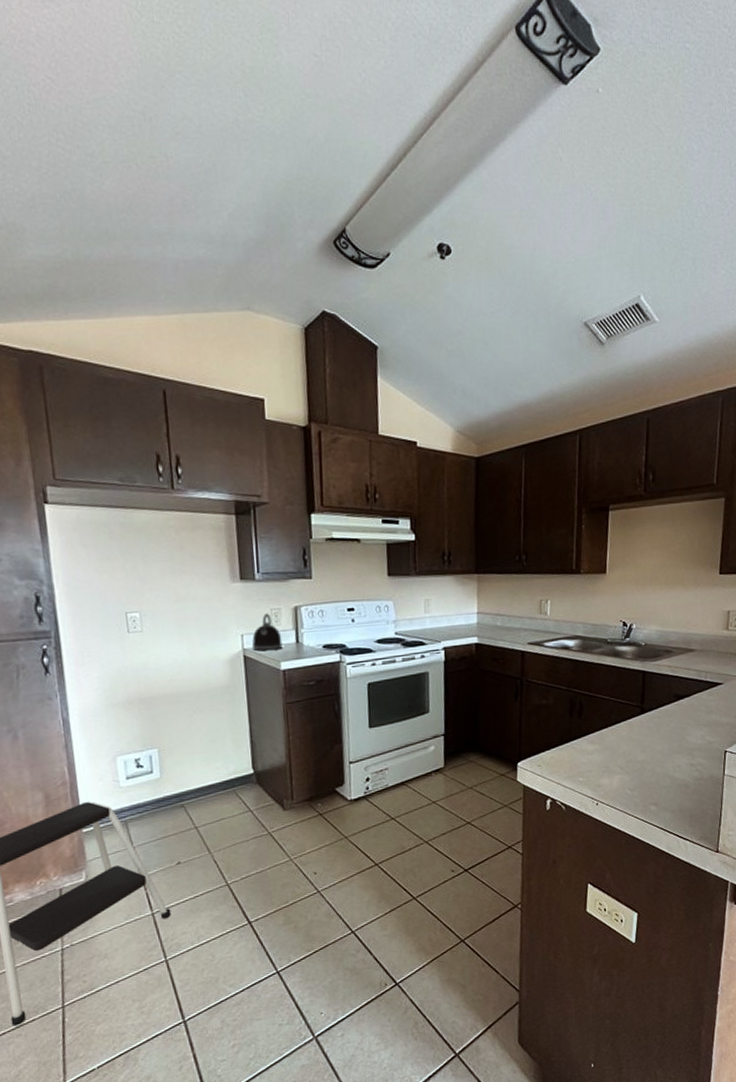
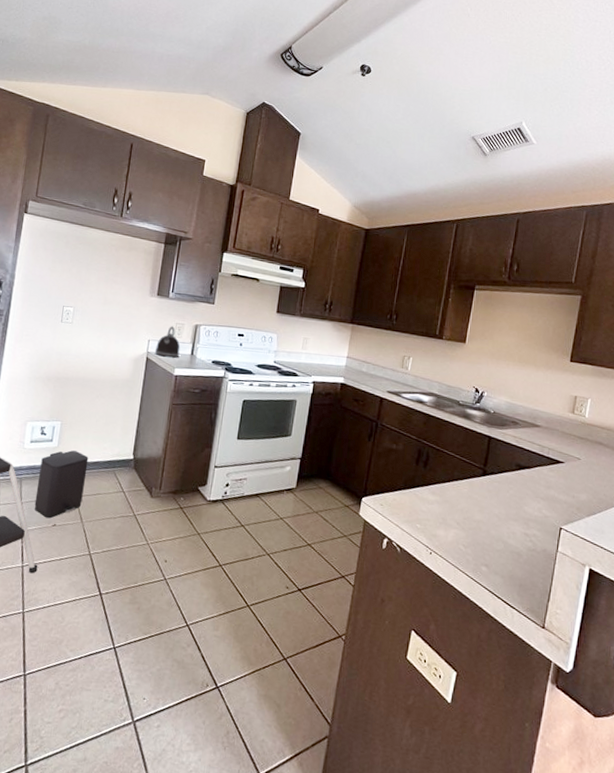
pedal bin: none [145,777,205,858] -> present [34,450,89,519]

